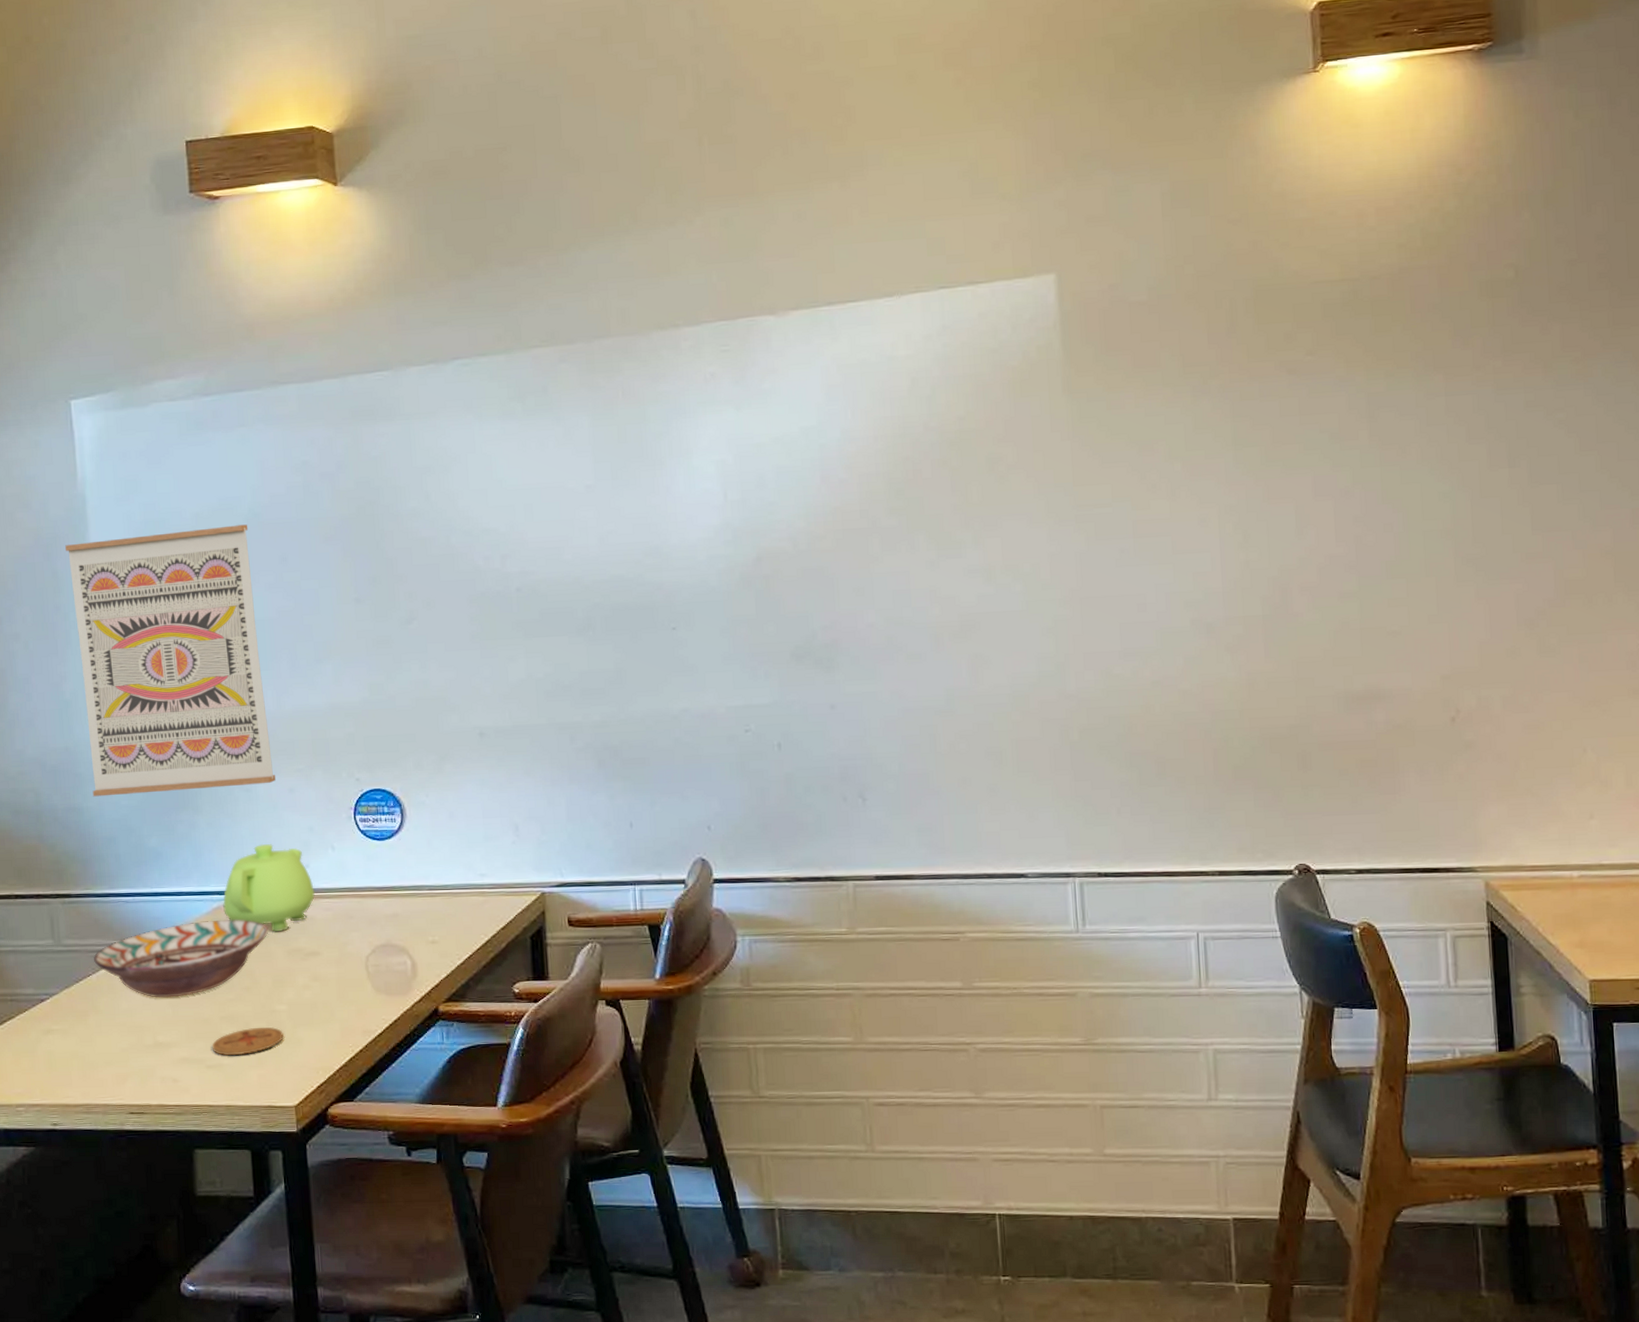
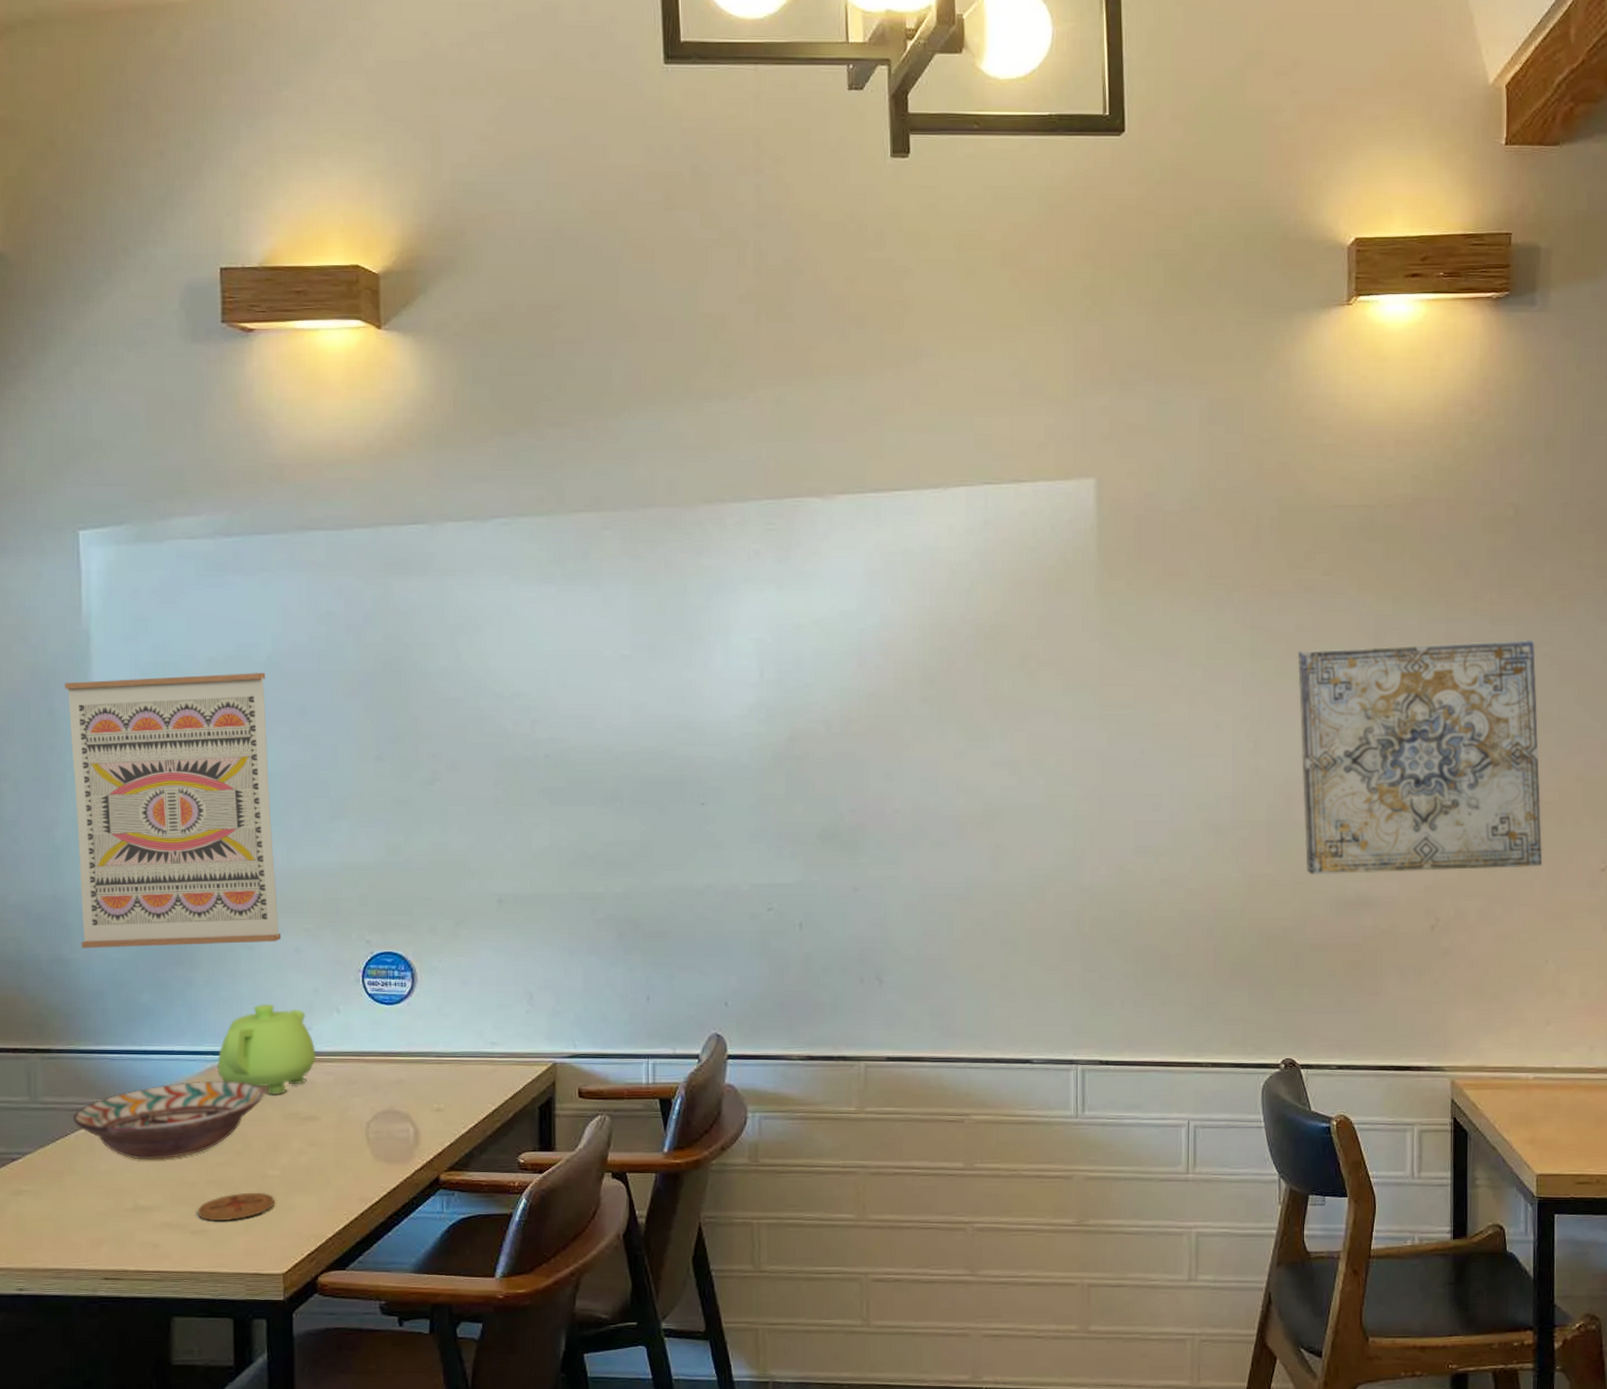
wall art: none [1284,408,1573,669] -> present [1297,640,1543,875]

